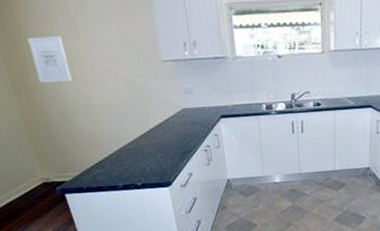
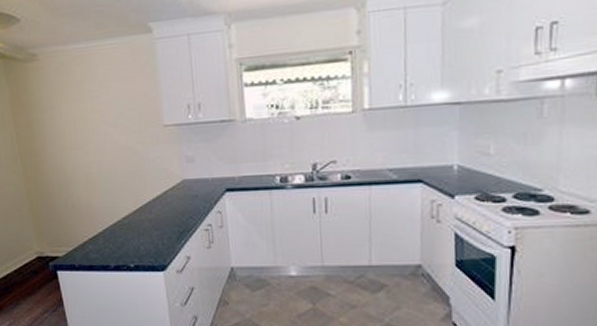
wall art: present [27,36,72,83] -> none [37,102,73,150]

